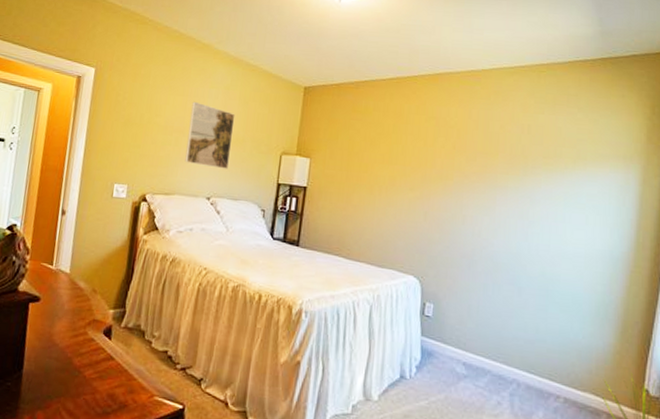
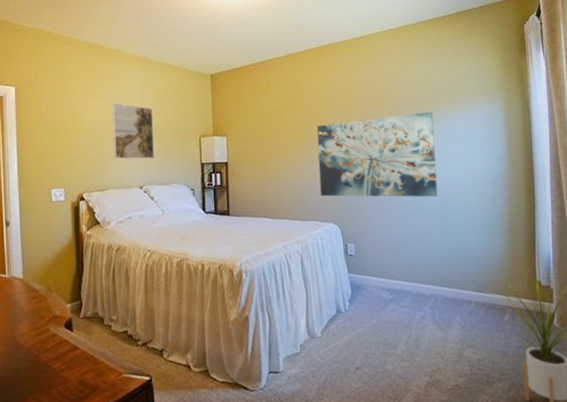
wall art: none [404,163,552,269] -> present [317,111,438,197]

